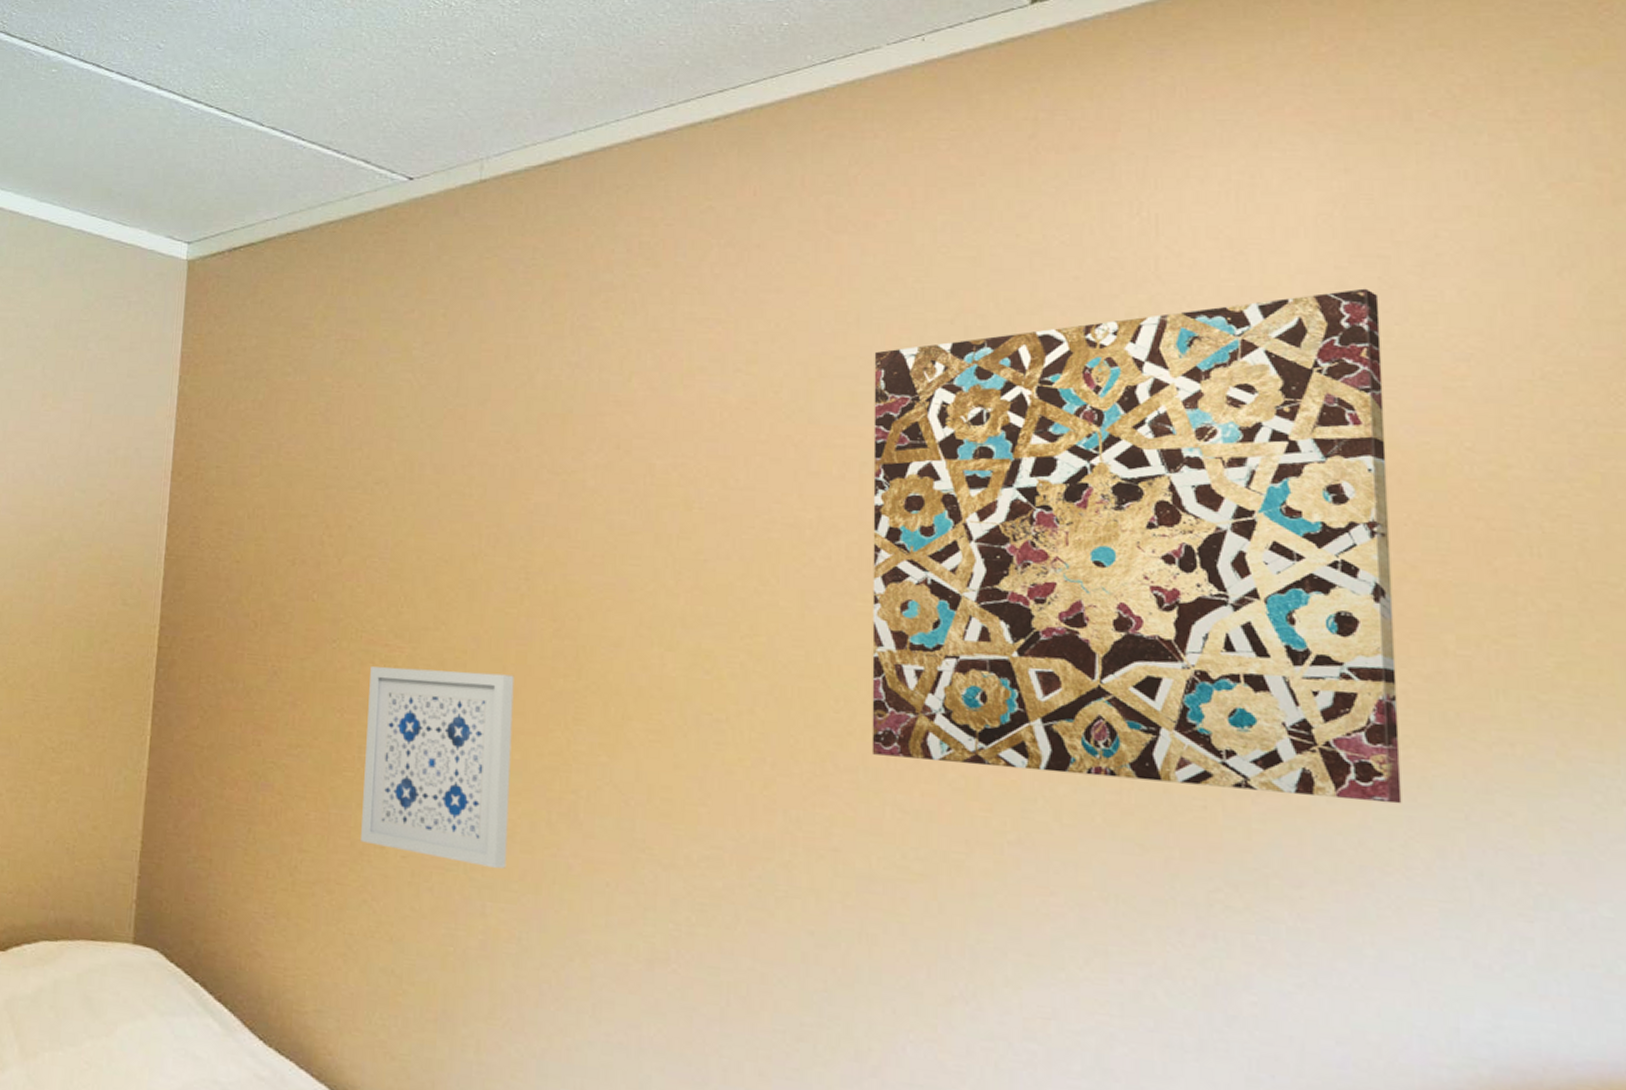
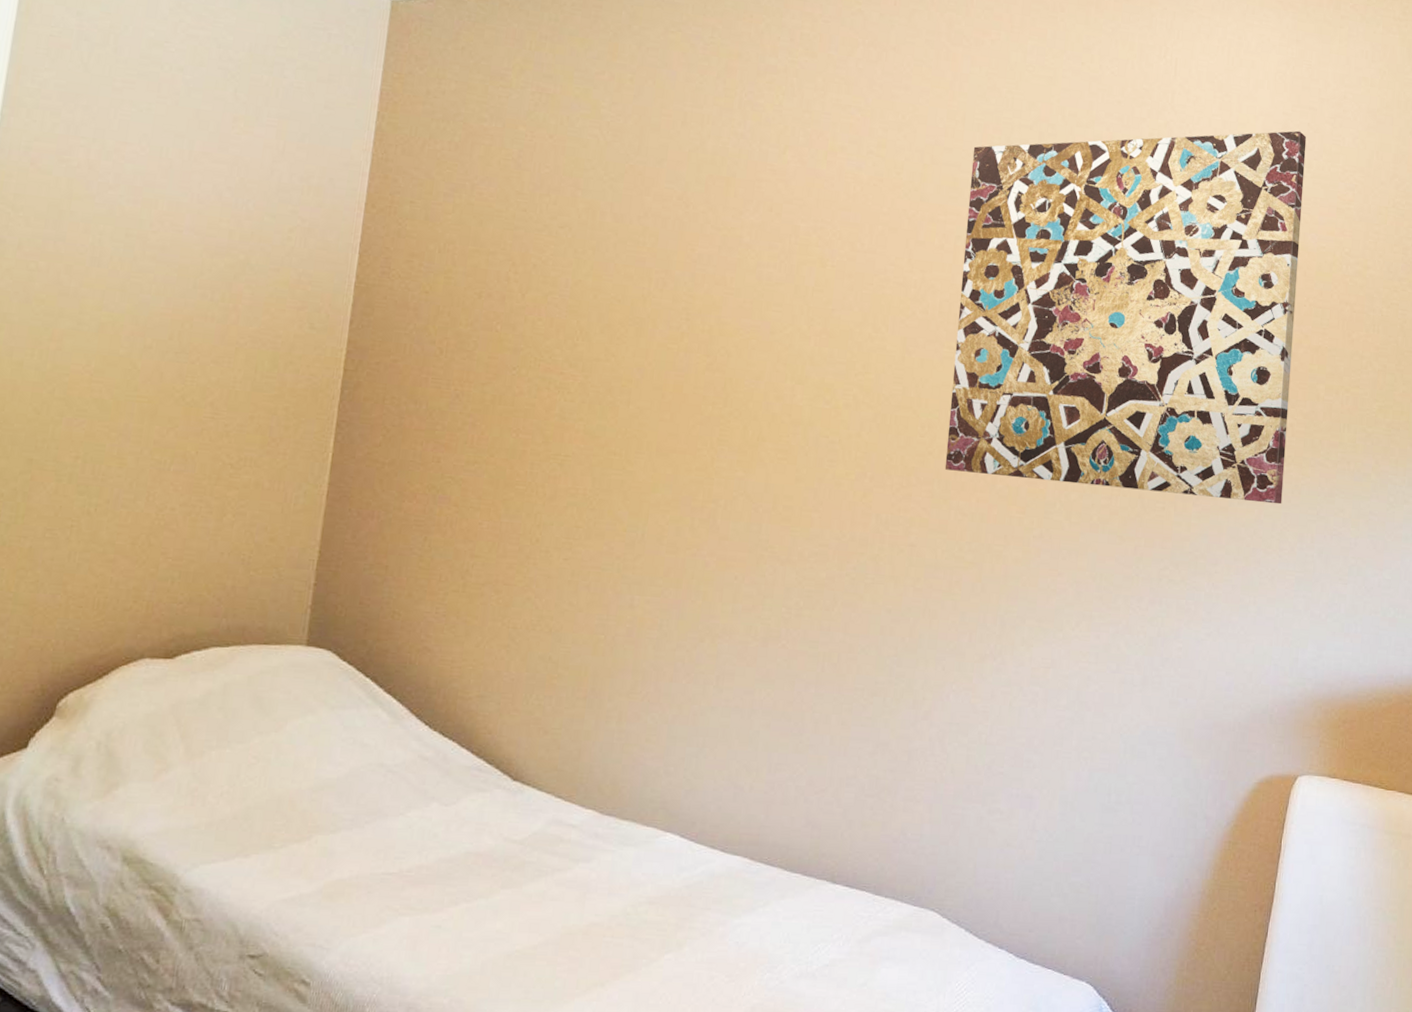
wall art: present [361,666,514,869] -> none [528,392,671,567]

